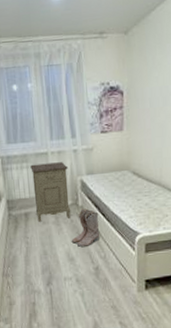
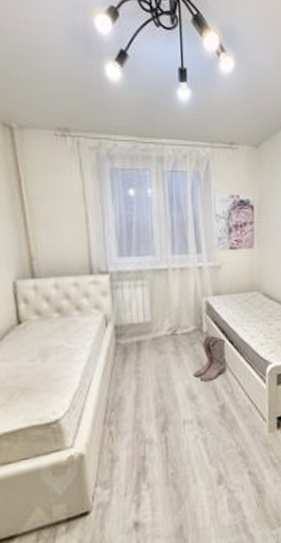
nightstand: present [30,162,71,222] -> none [146,280,194,352]

